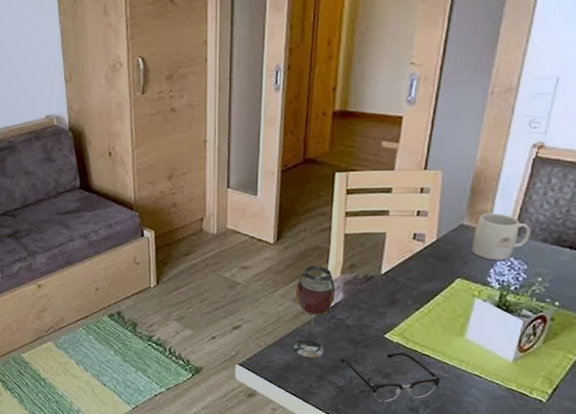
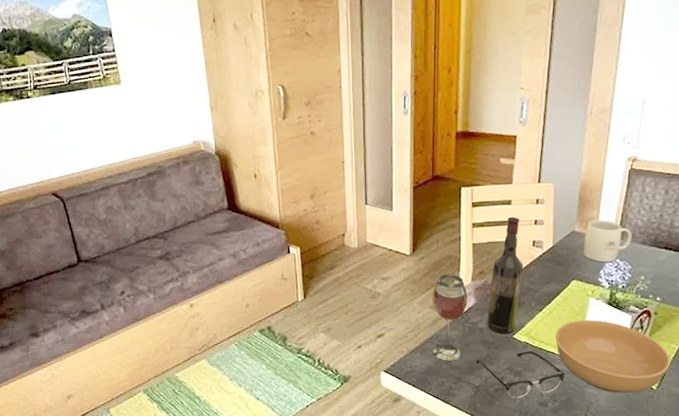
wine bottle: none [355,206,401,333] -> present [487,216,523,334]
bowl: none [432,322,566,404] -> present [555,320,671,393]

